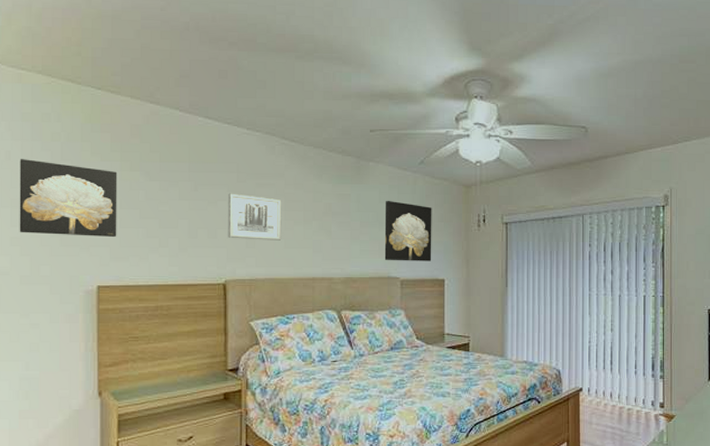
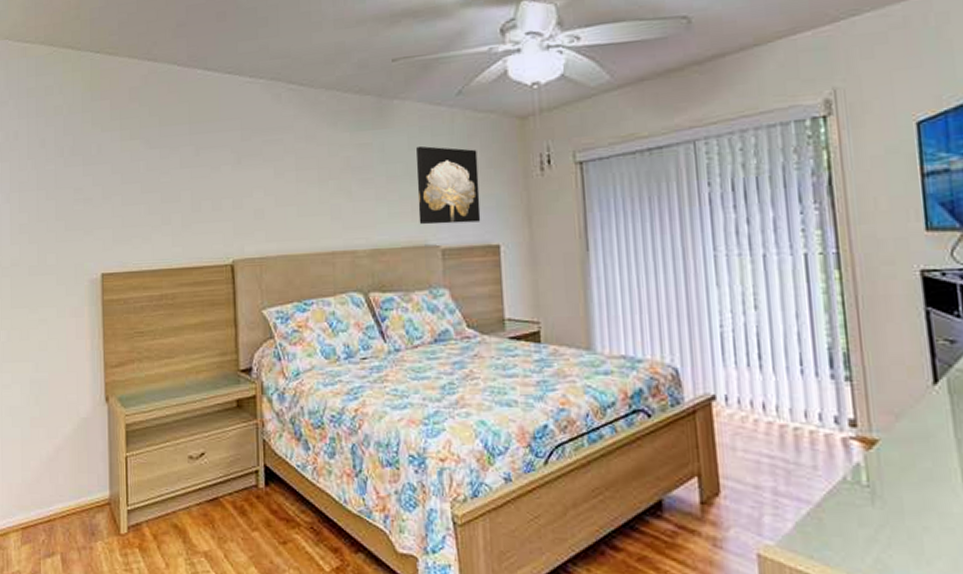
wall art: present [19,159,118,238] -> none [26,137,119,219]
wall art: present [228,193,282,241] -> none [232,154,294,209]

